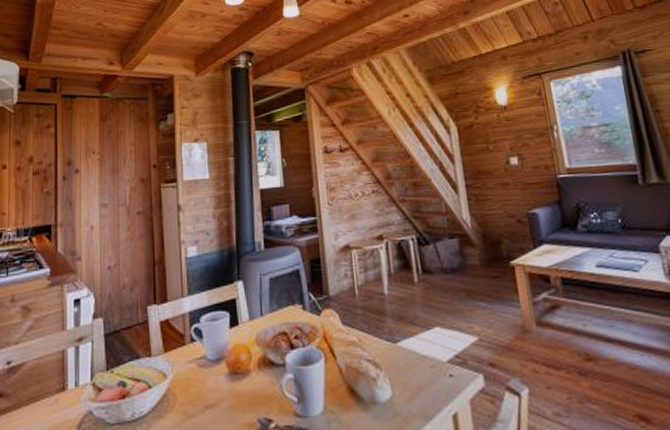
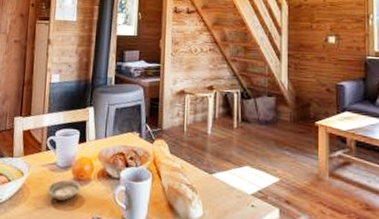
saucer: none [197,375,239,403] -> present [46,179,81,201]

